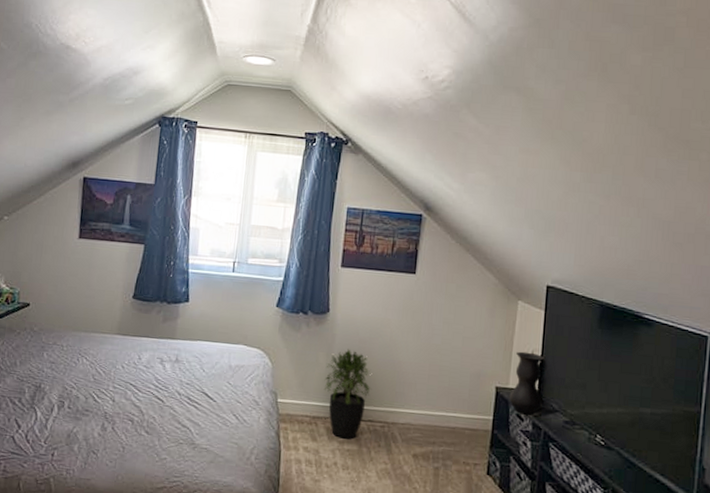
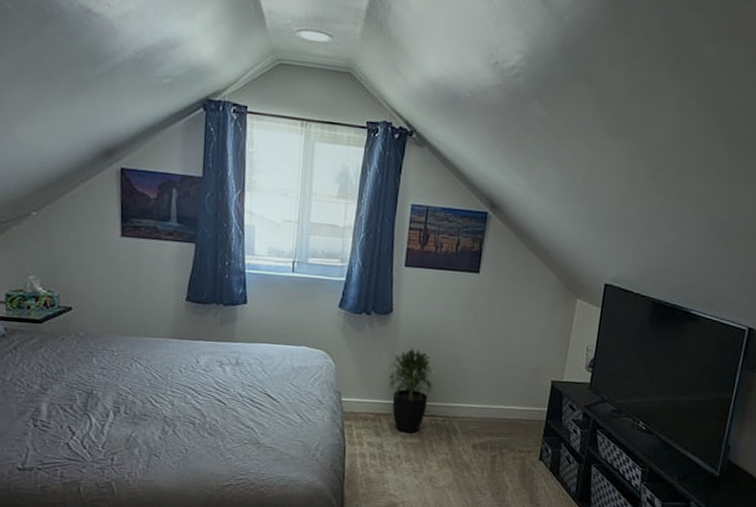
vase: present [509,351,544,416] -> none [563,347,598,407]

